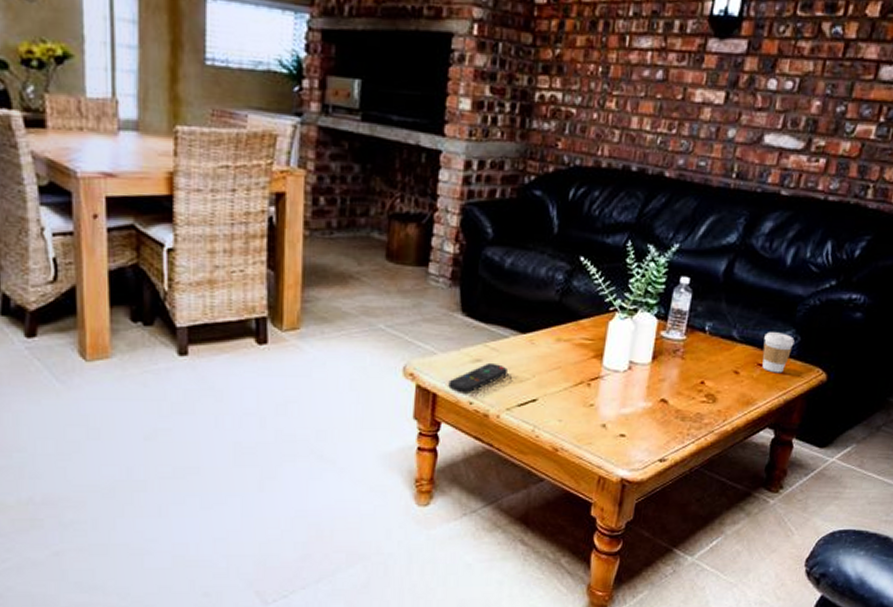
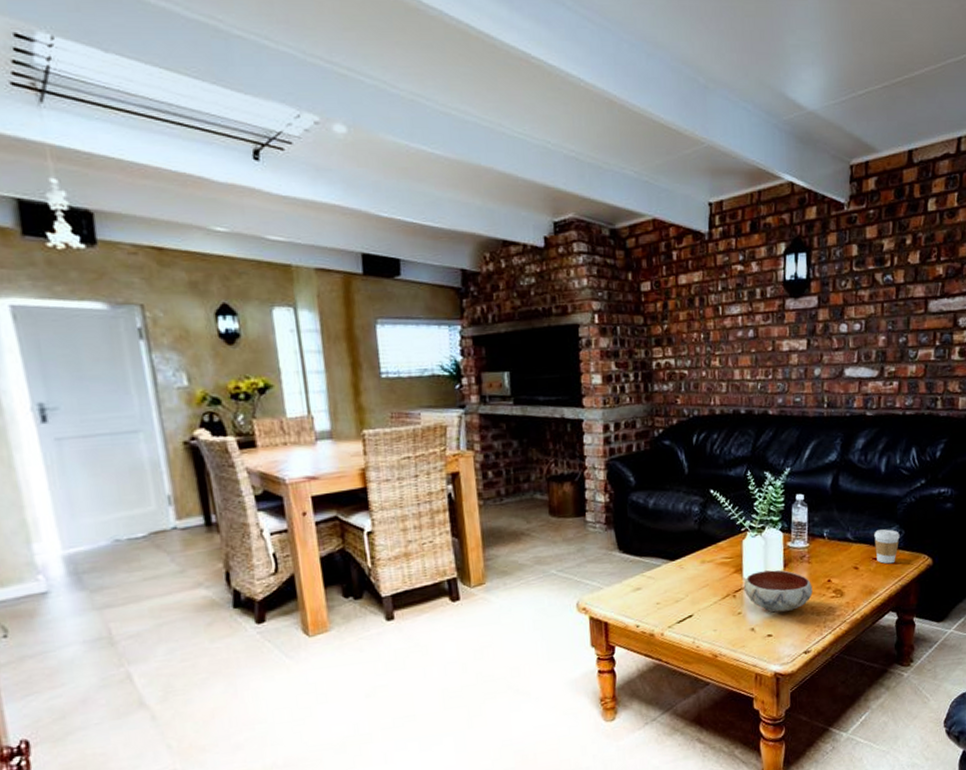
remote control: present [448,362,507,394] -> none [616,589,664,619]
bowl: none [602,360,682,412] -> present [744,569,813,613]

